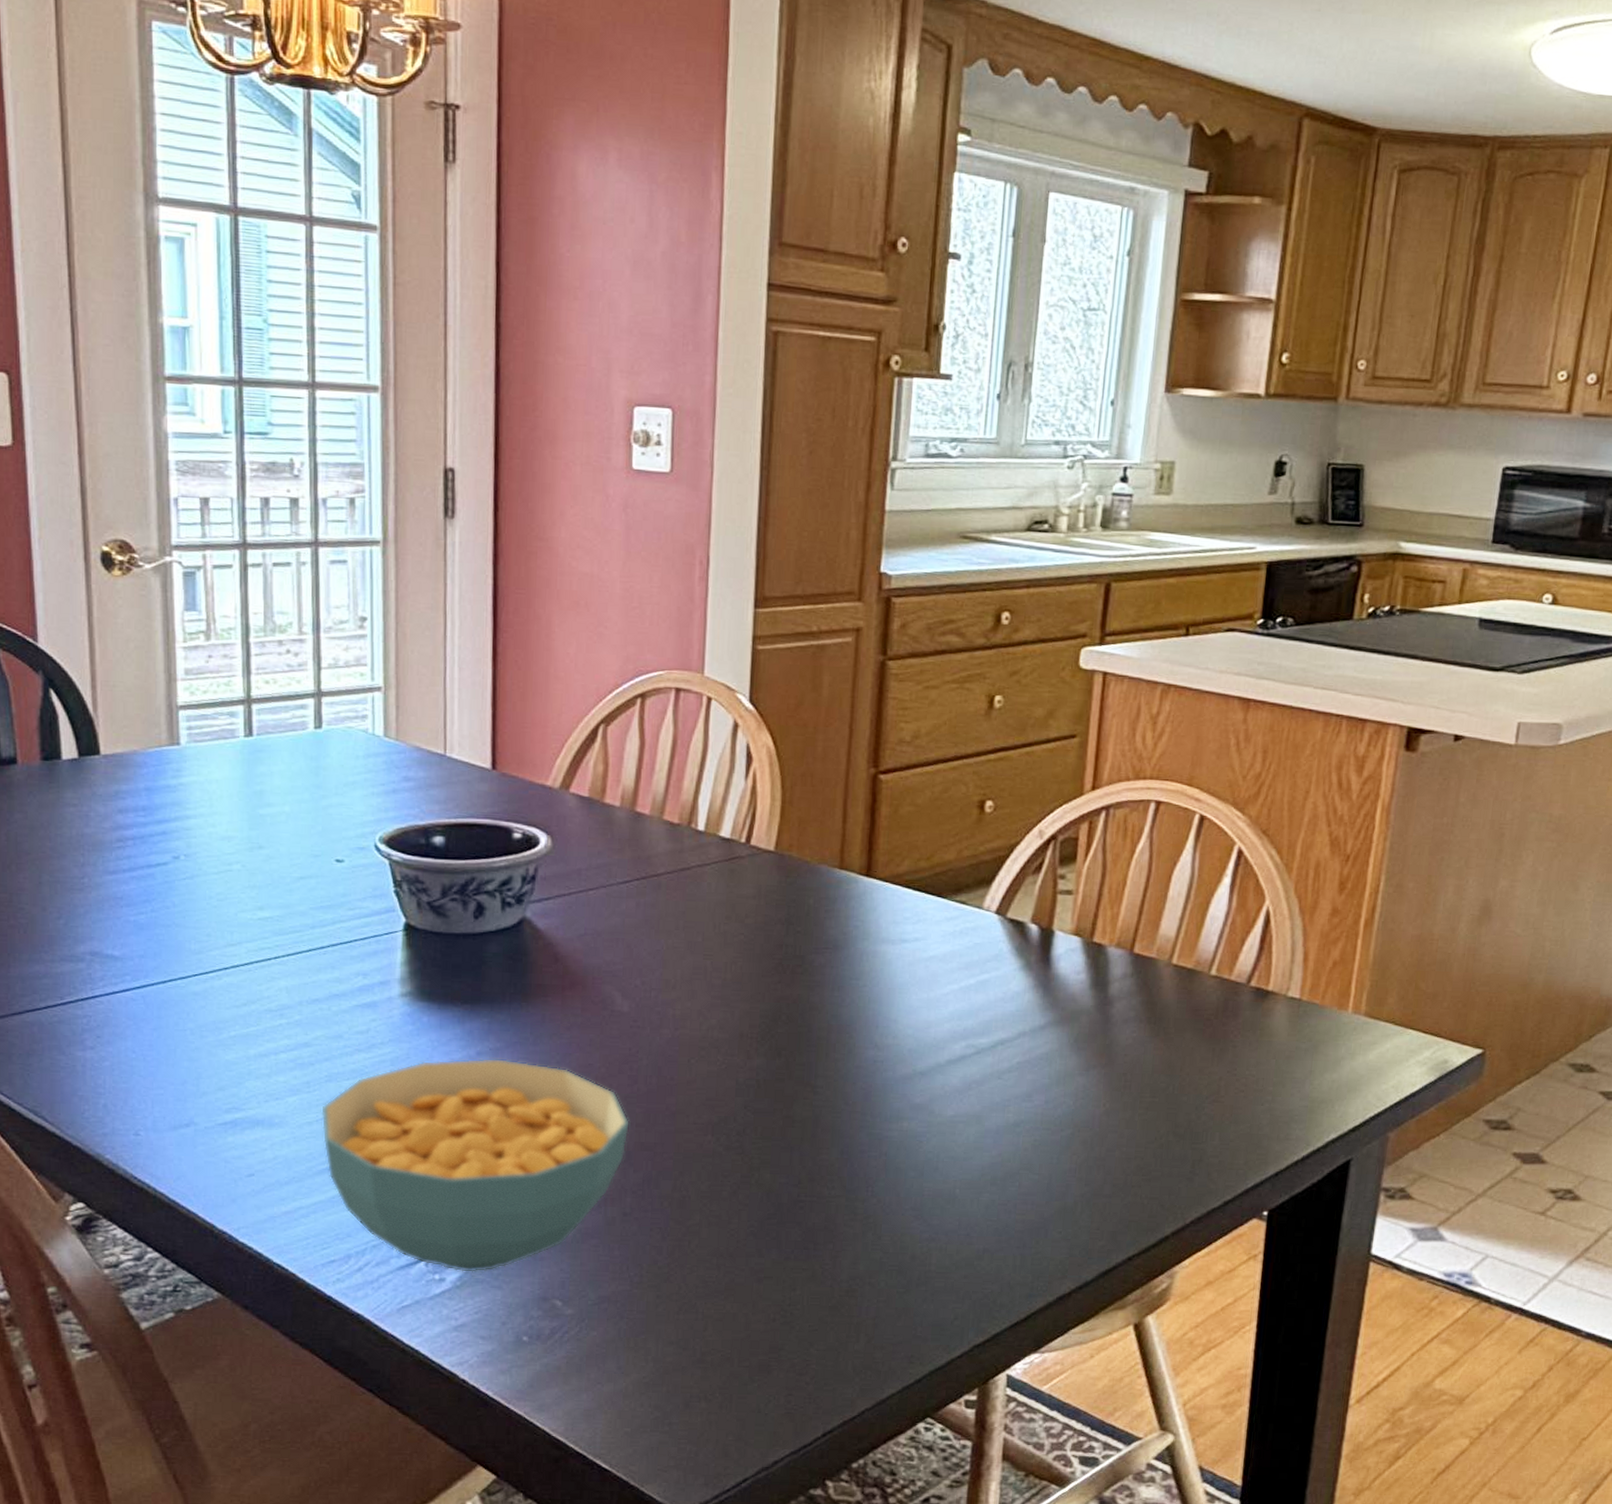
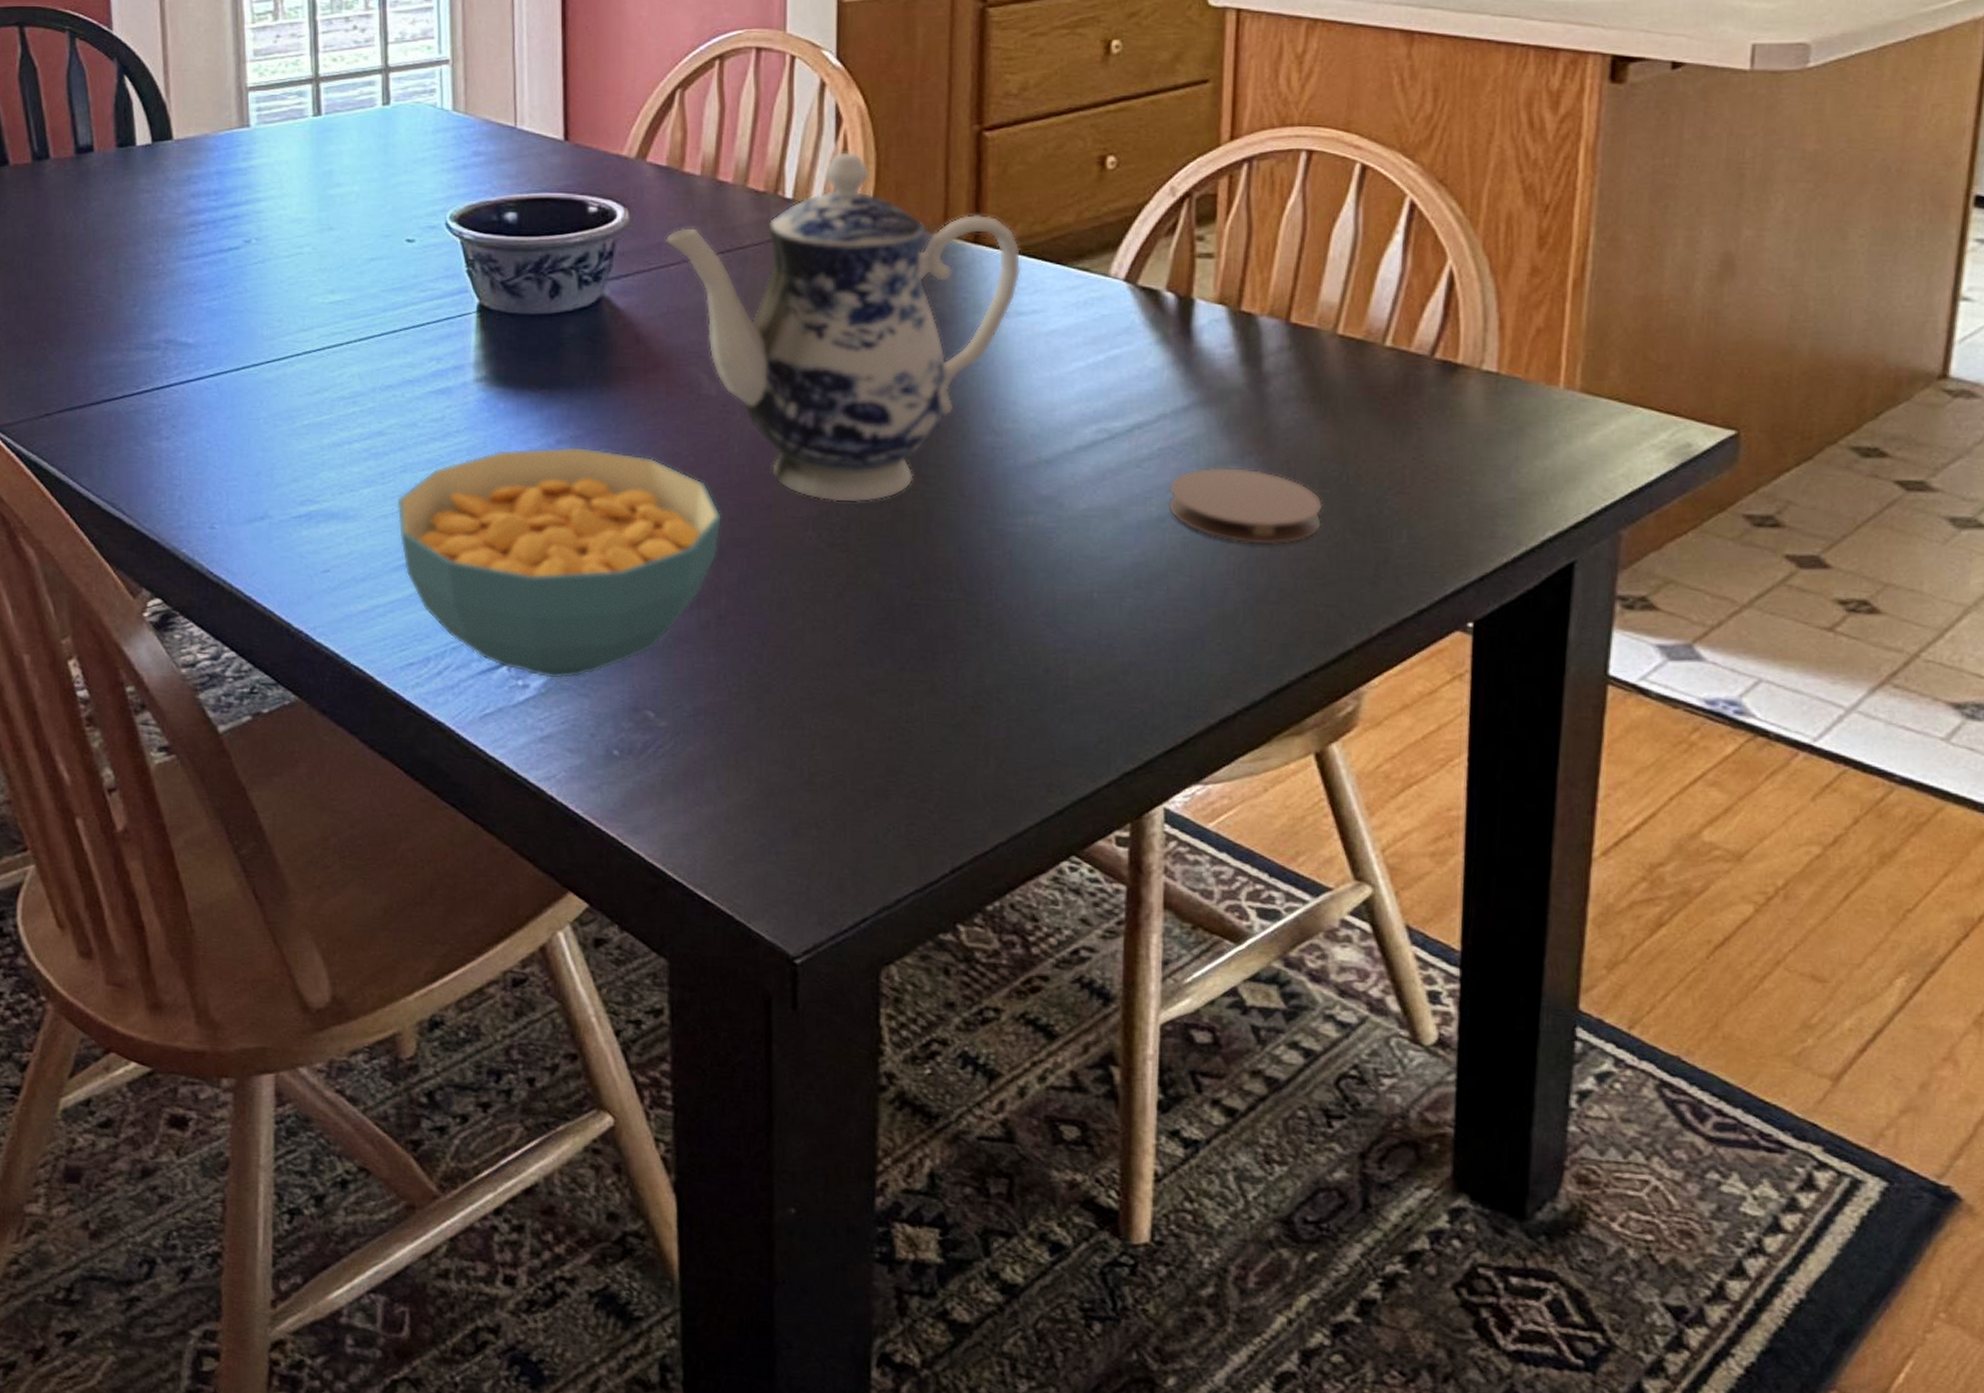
teapot: none [586,788,908,1110] -> present [666,151,1022,503]
coaster: none [1023,1078,1153,1147] -> present [1168,466,1324,545]

